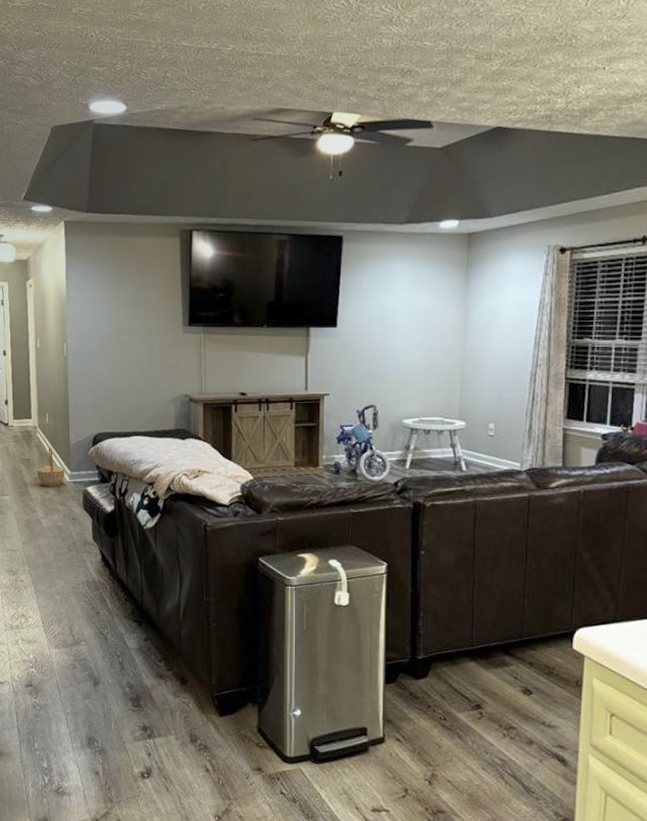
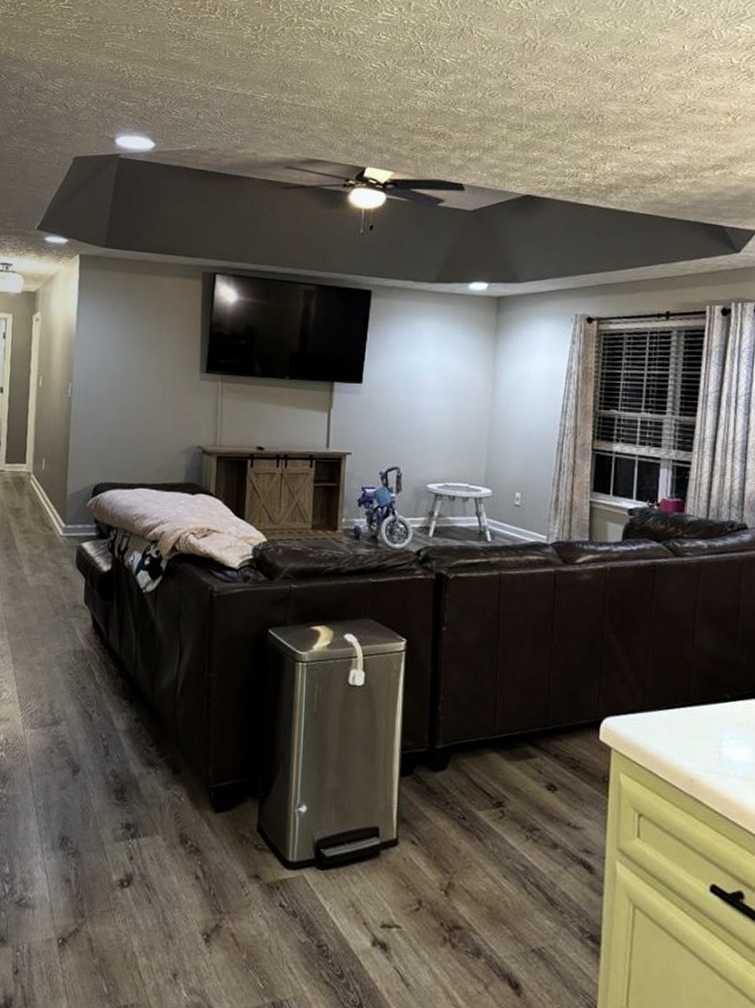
basket: present [37,446,65,486] -> none [26,495,59,541]

